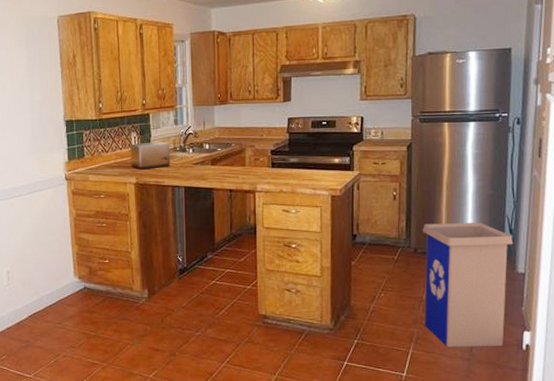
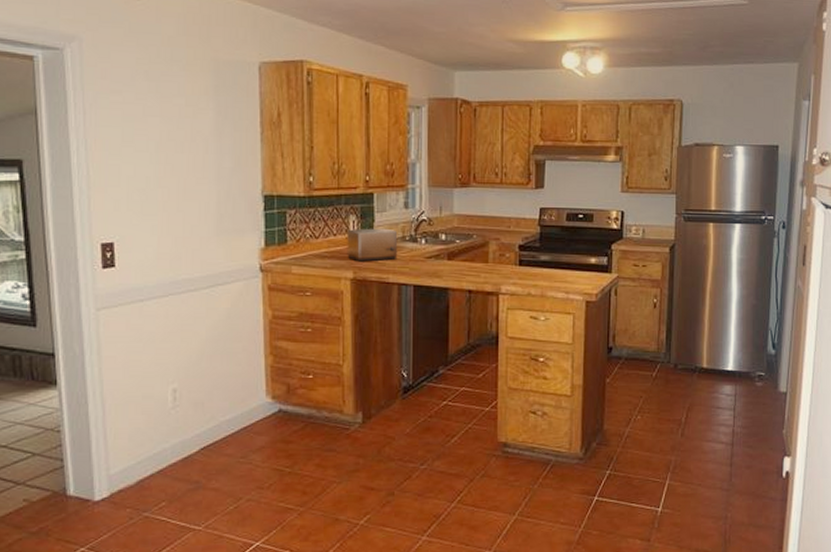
recycling bin: present [423,223,513,347] -> none [683,336,775,477]

